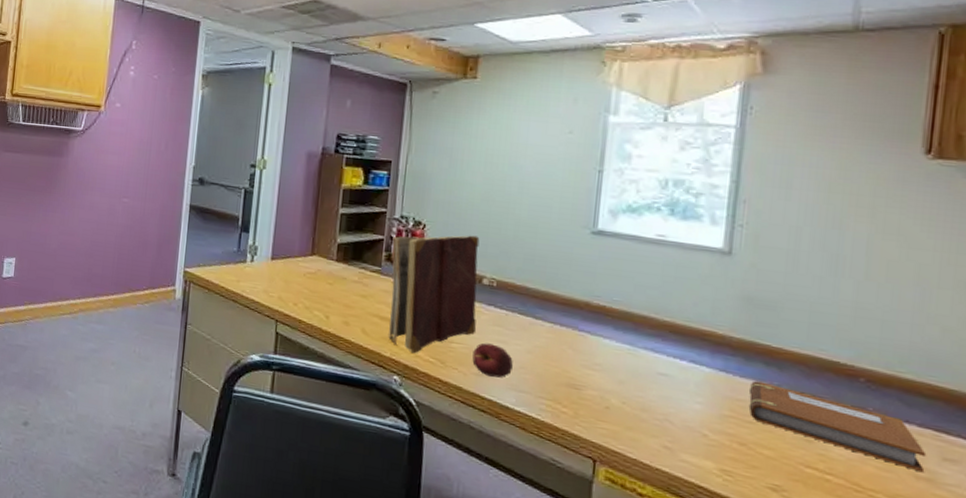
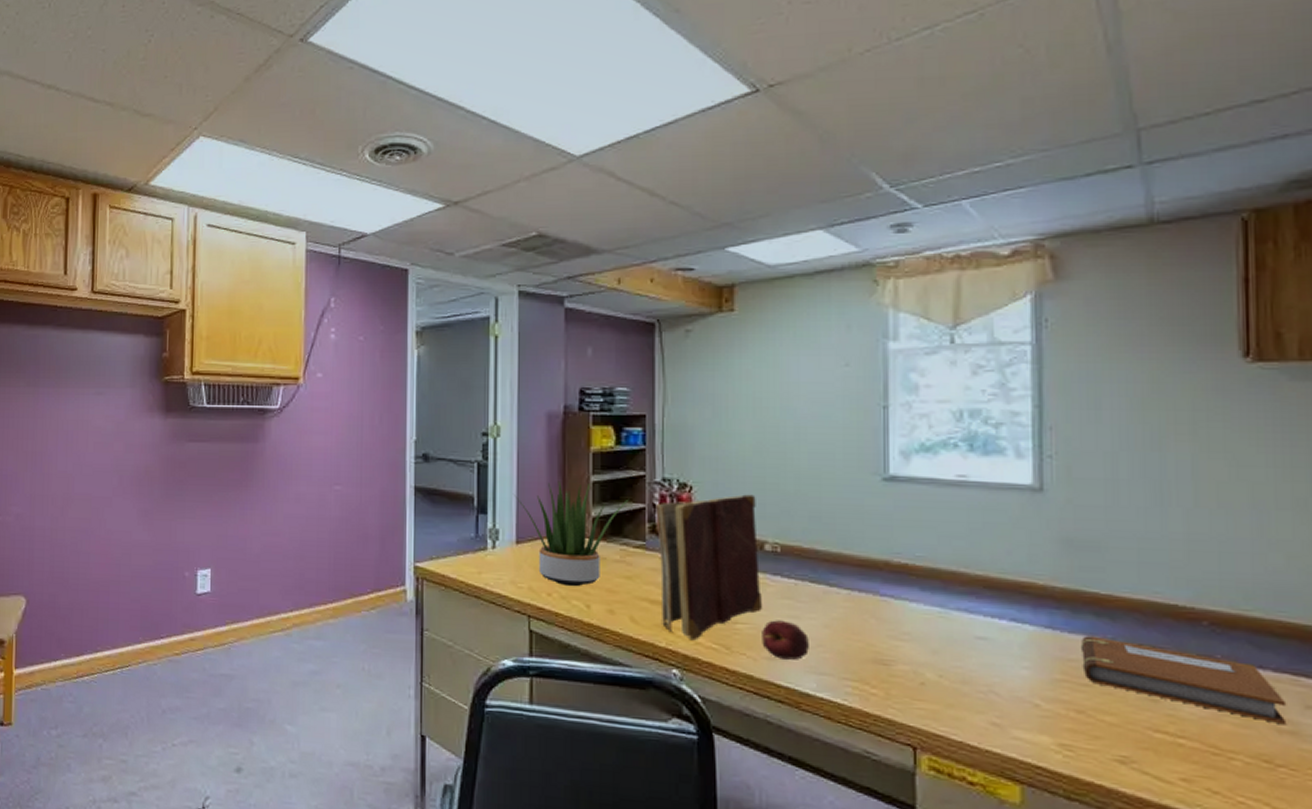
potted plant: none [273,210,369,300] -> present [514,481,628,587]

